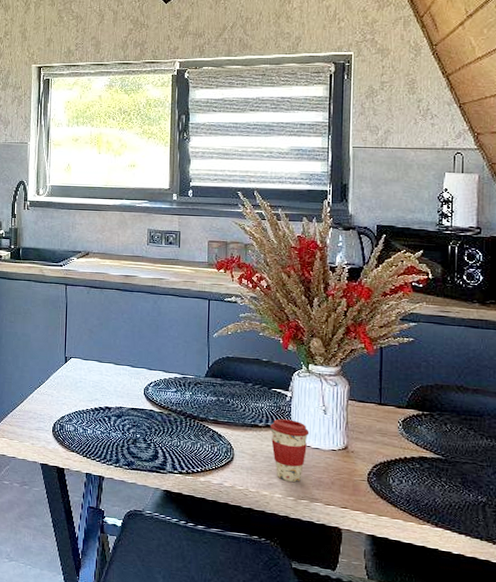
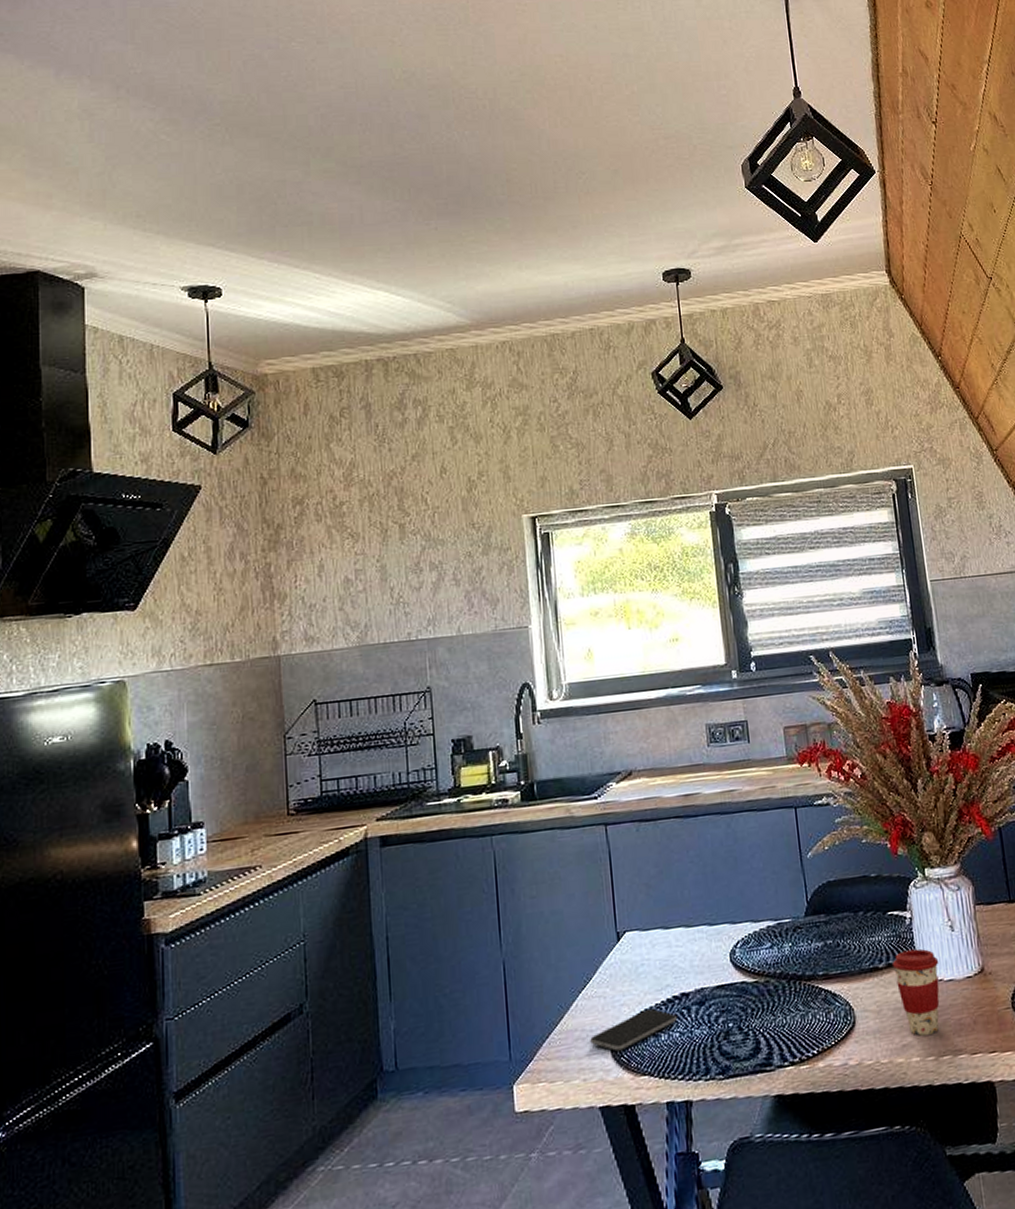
smartphone: none [39,410,100,433] -> present [590,1008,677,1052]

